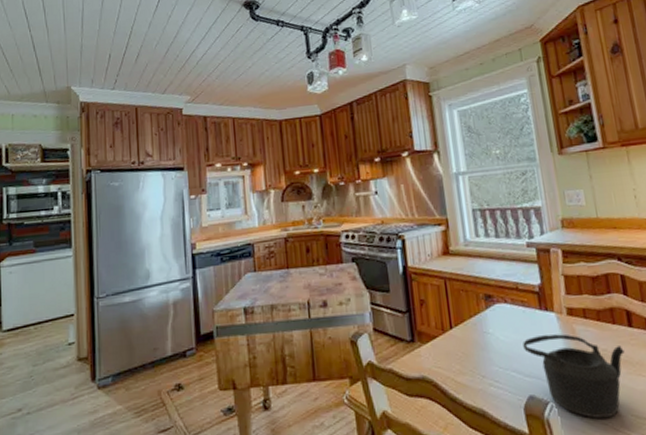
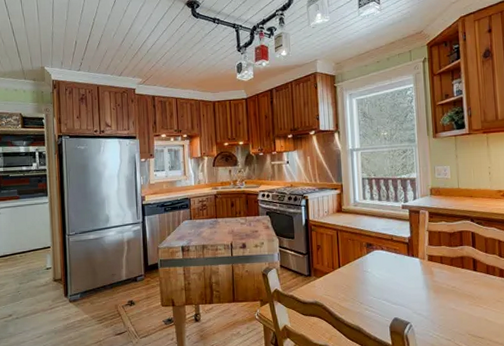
teapot: present [523,334,625,419] -> none [393,274,469,336]

